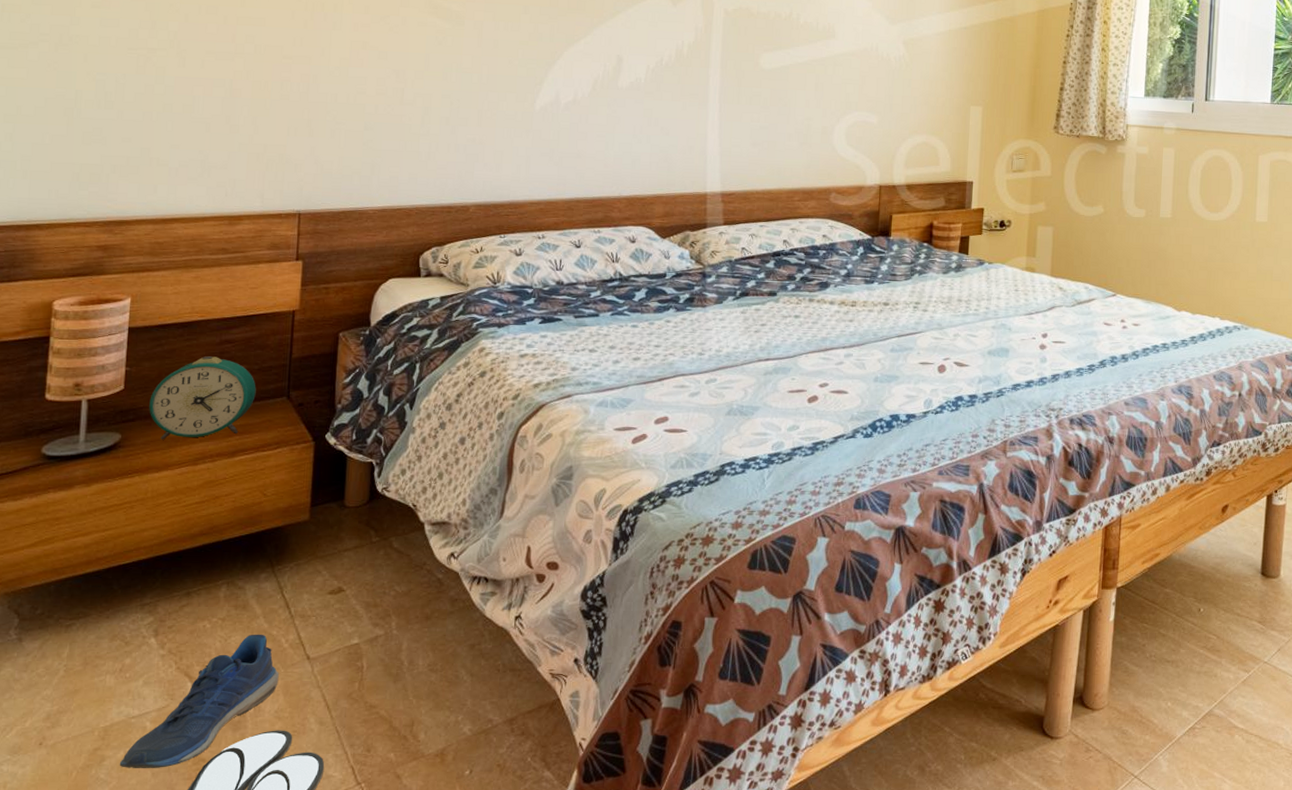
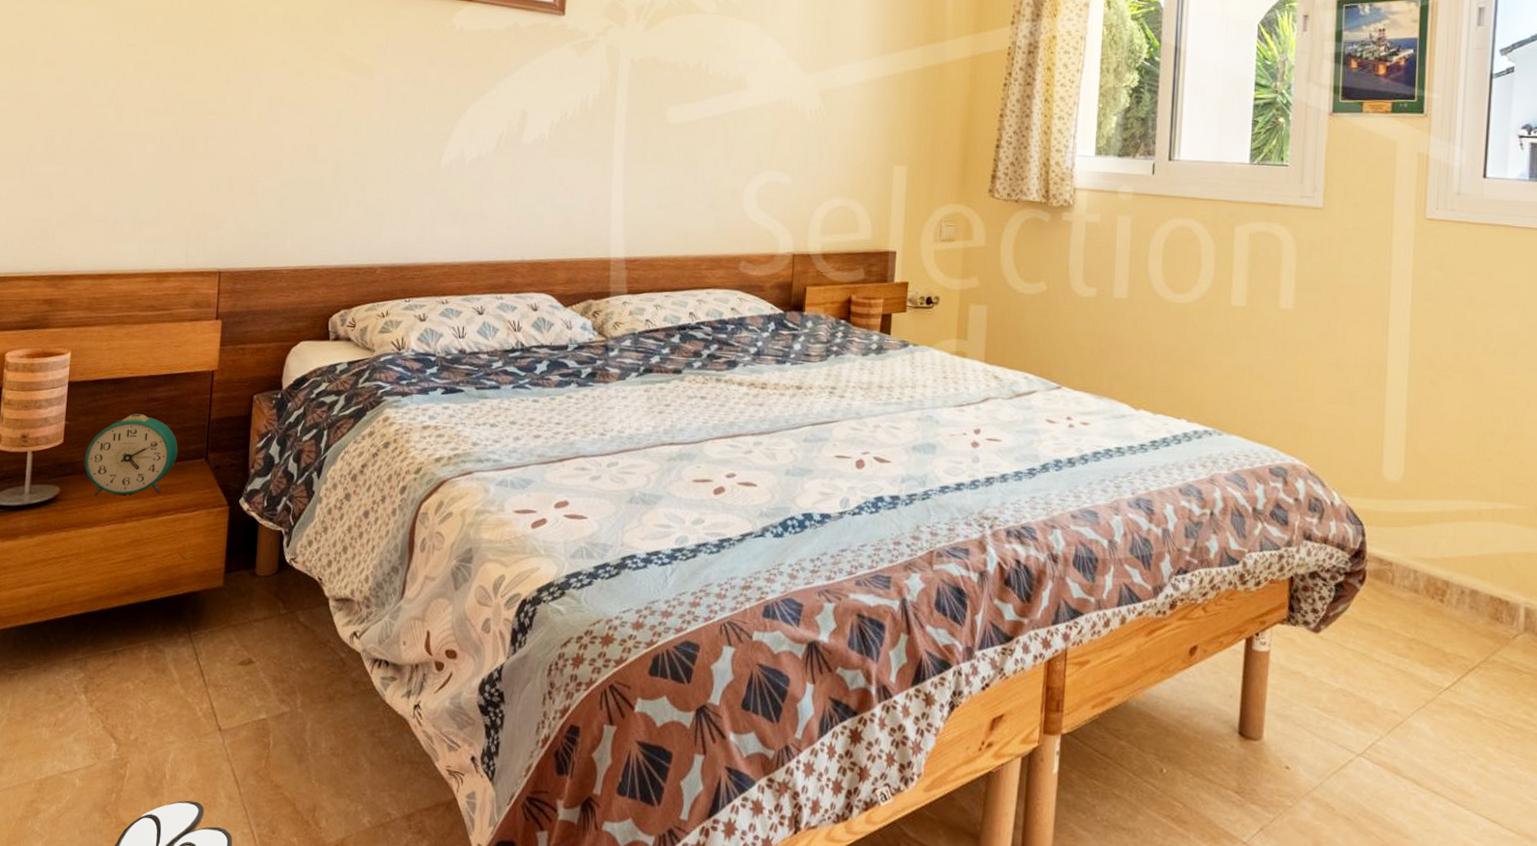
athletic shoe: present [119,634,279,768] -> none [51,699,193,828]

